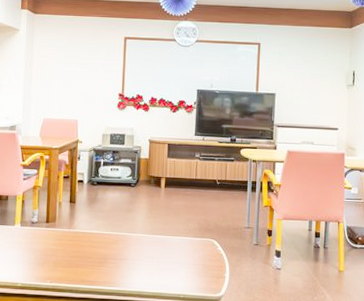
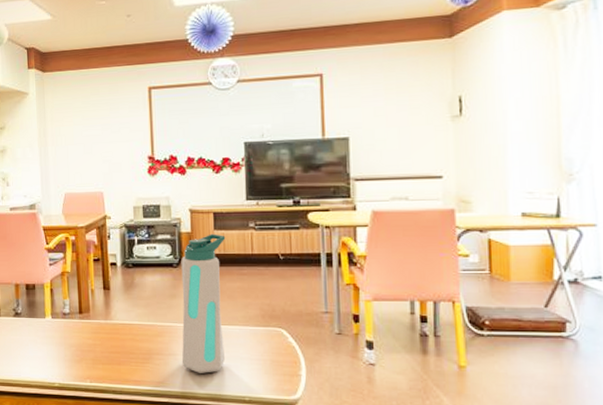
water bottle: none [131,160,176,275] -> present [181,233,226,373]

